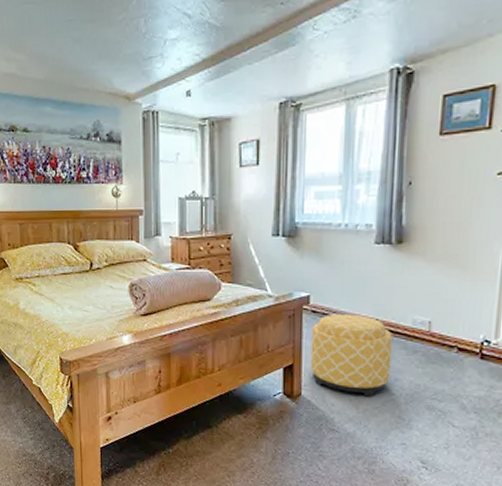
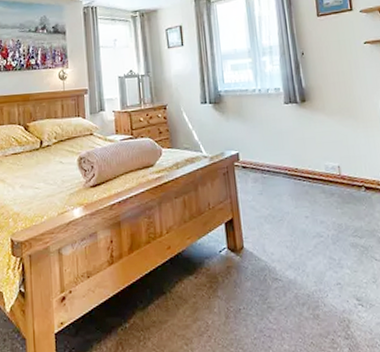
ottoman: present [310,313,392,397] -> none [244,166,317,242]

